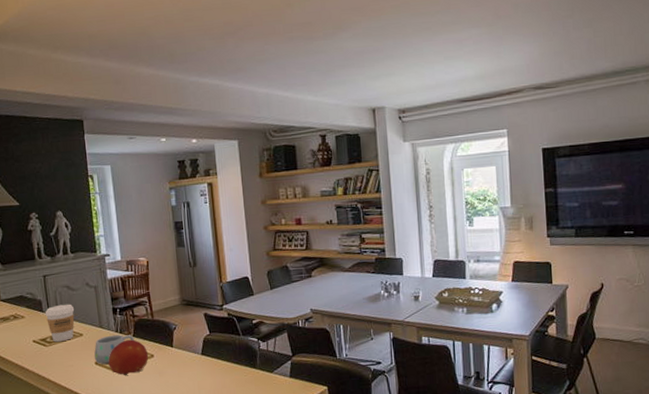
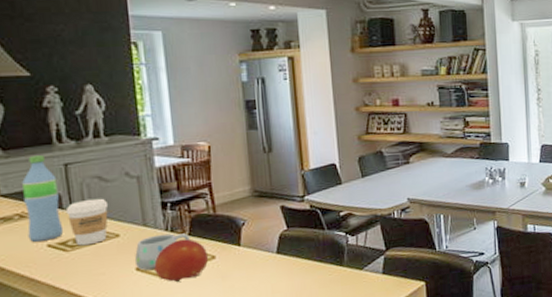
water bottle: none [15,269,44,338] -> present [22,155,64,242]

